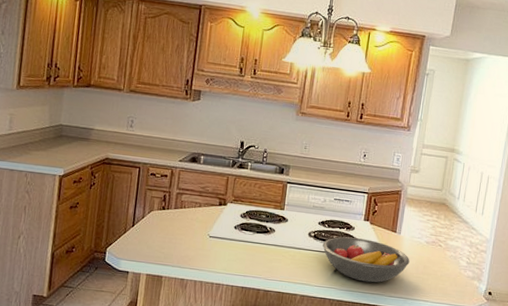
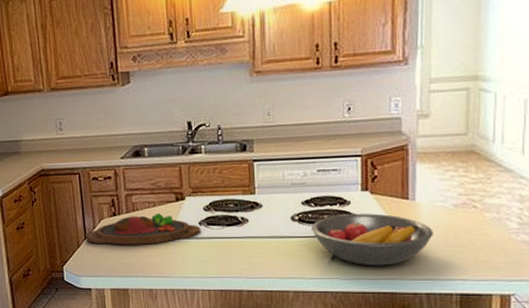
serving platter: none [133,212,236,240] -> present [85,213,201,245]

